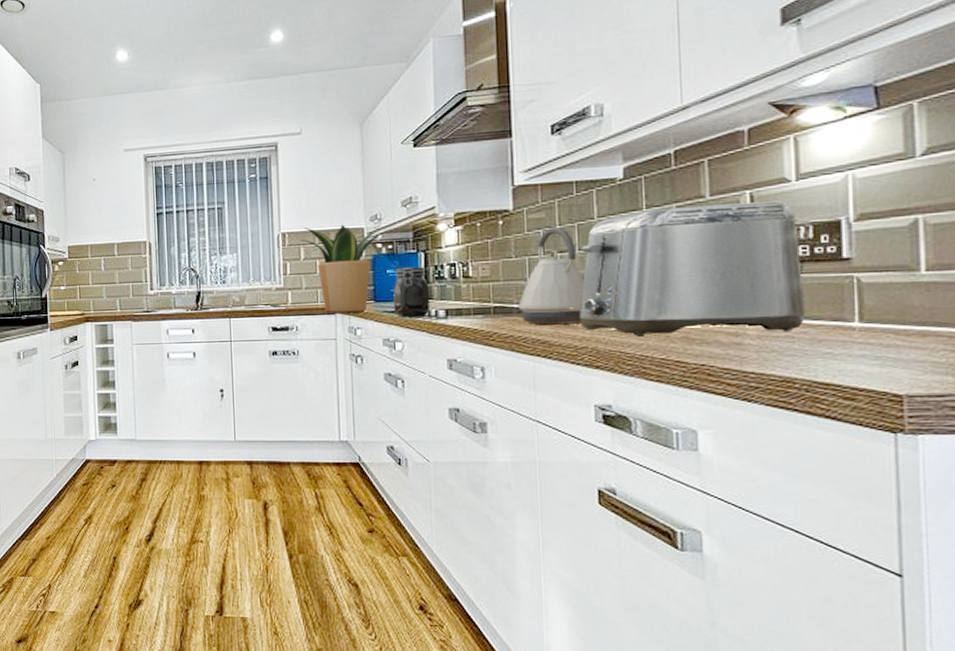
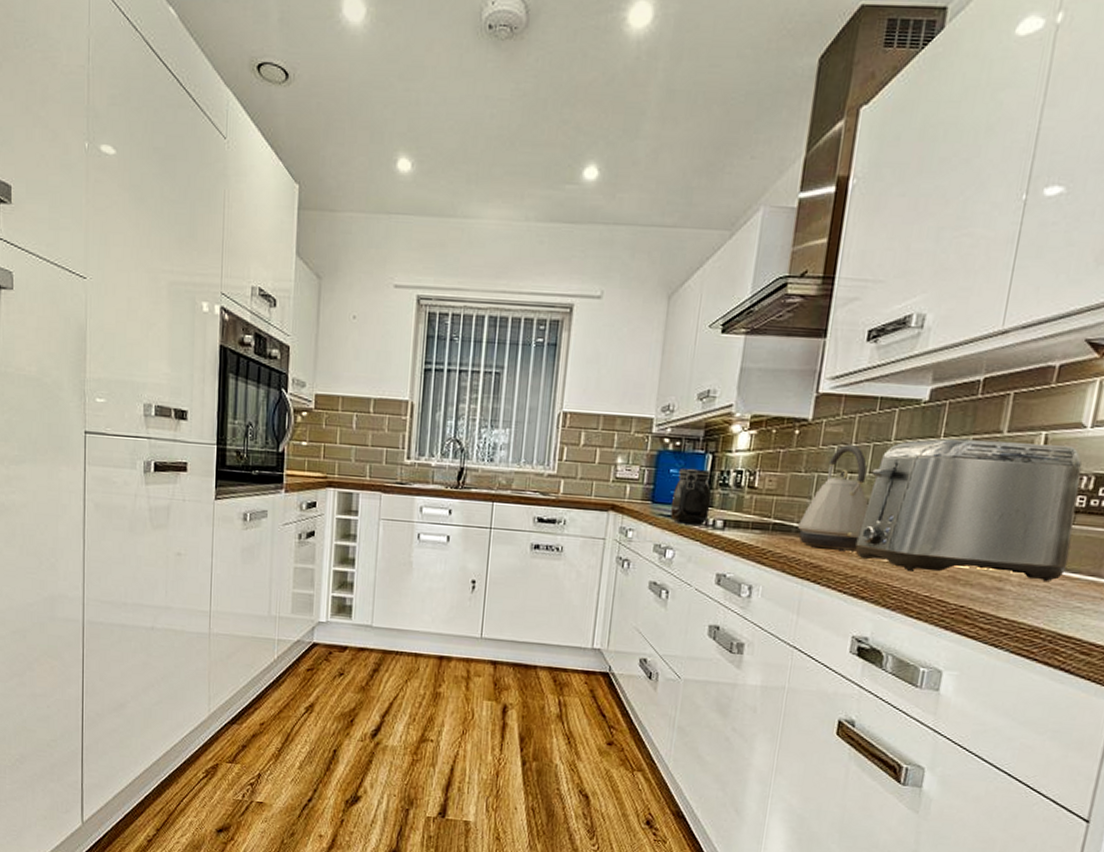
potted plant: present [300,224,392,314] -> none [583,409,684,513]

